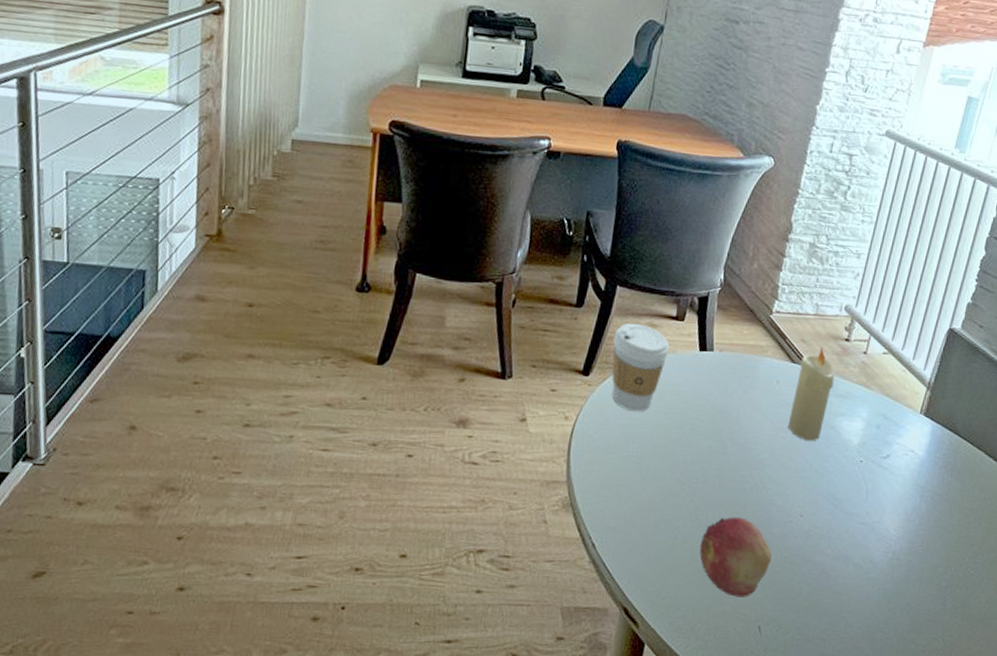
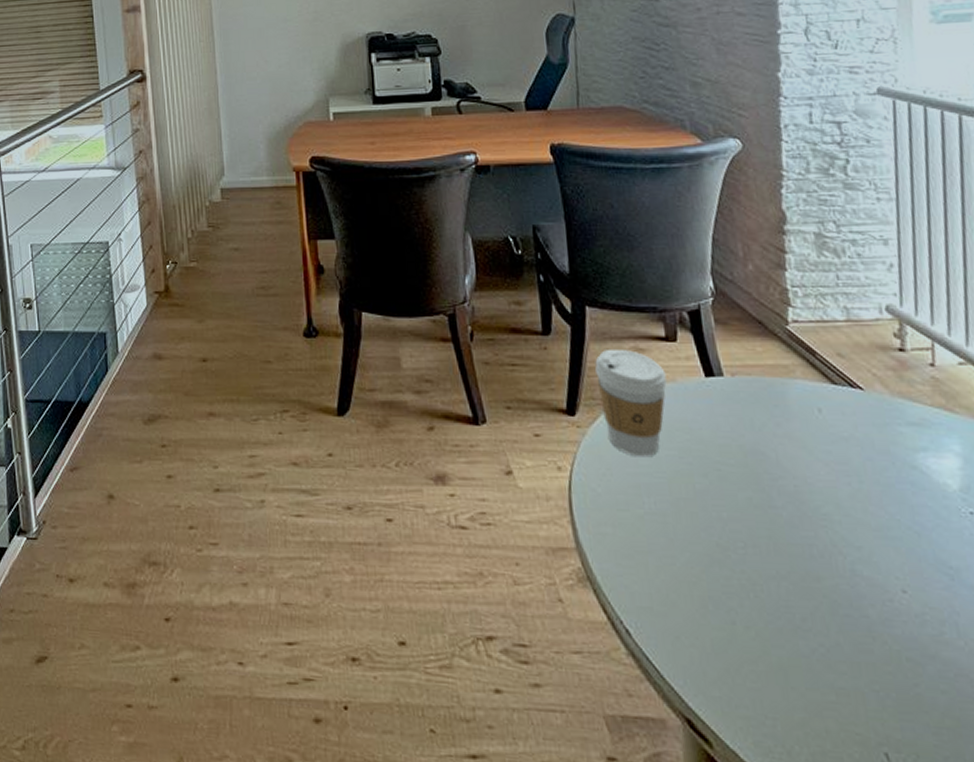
fruit: present [699,517,772,597] -> none [769,593,878,709]
candle: present [788,347,835,441] -> none [843,361,900,487]

